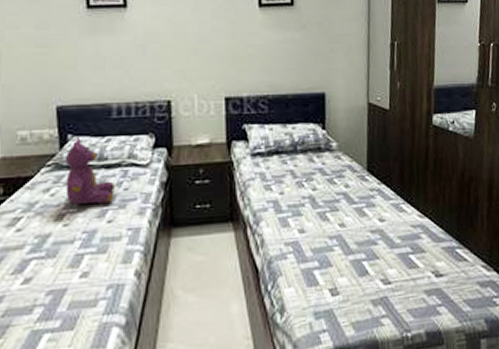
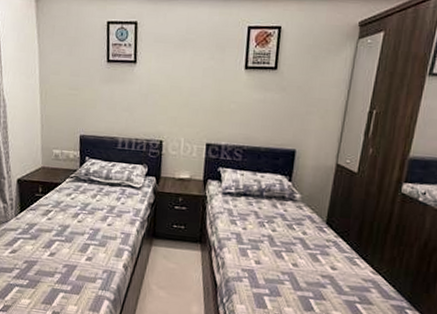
teddy bear: present [64,136,115,206] -> none [81,159,115,212]

